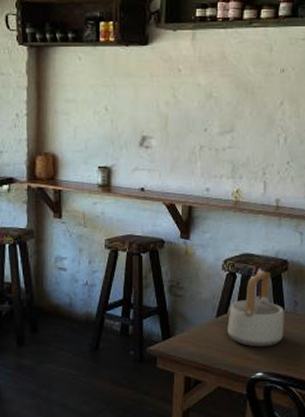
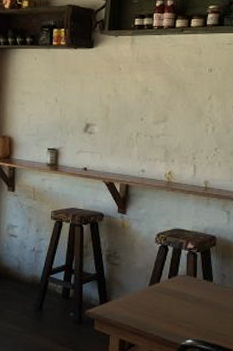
teapot: present [227,271,284,347] -> none [160,245,213,316]

